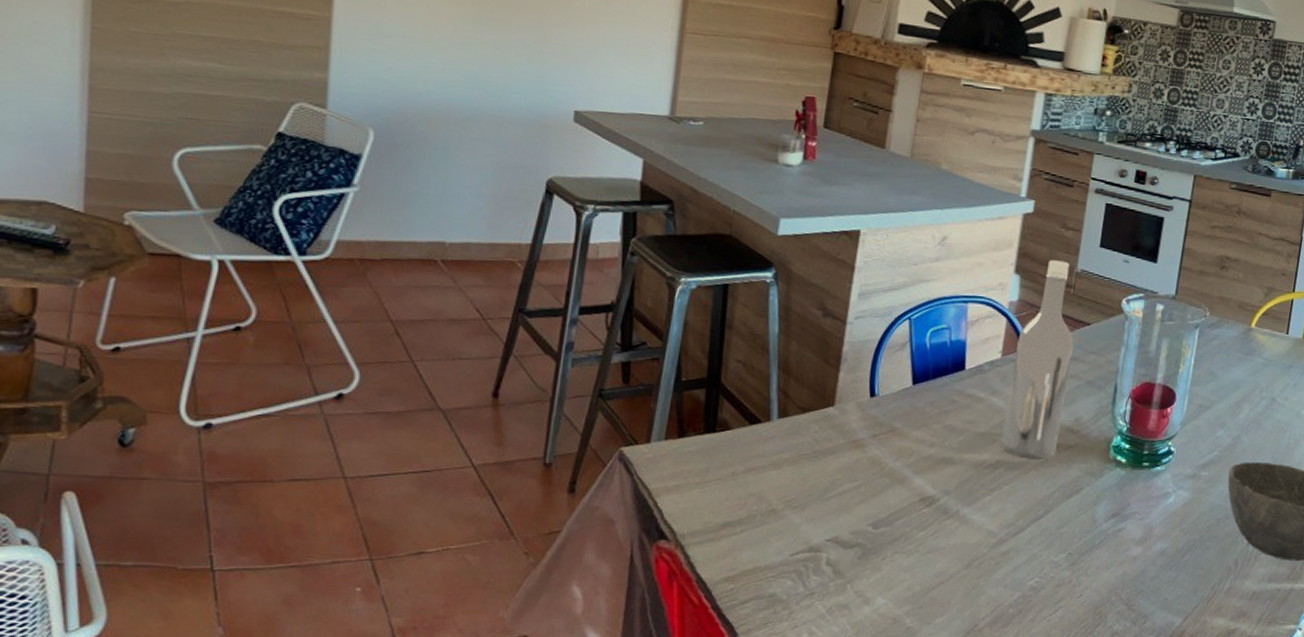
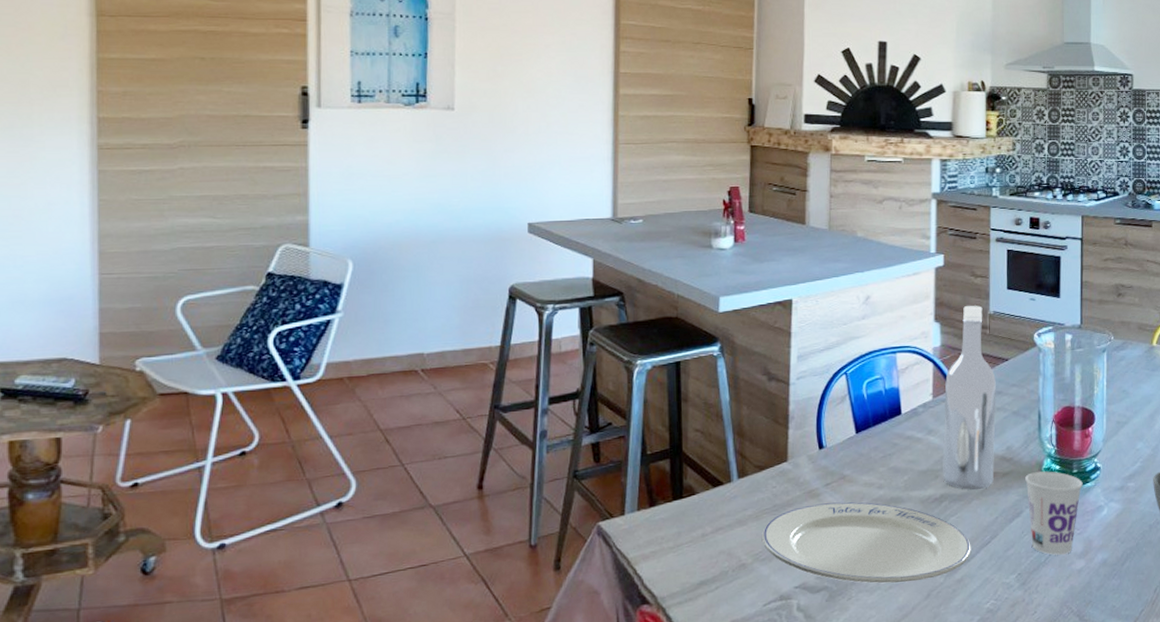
plate: none [796,455,1022,549] -> present [761,502,971,584]
cup: none [1088,448,1152,539] -> present [1025,471,1083,555]

